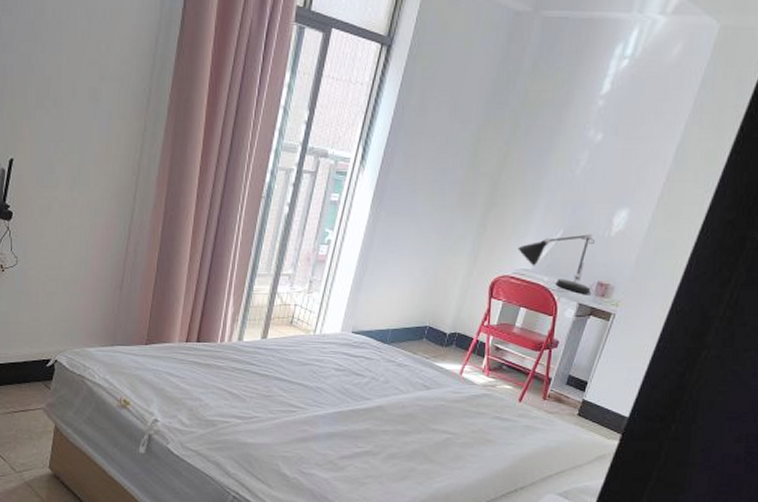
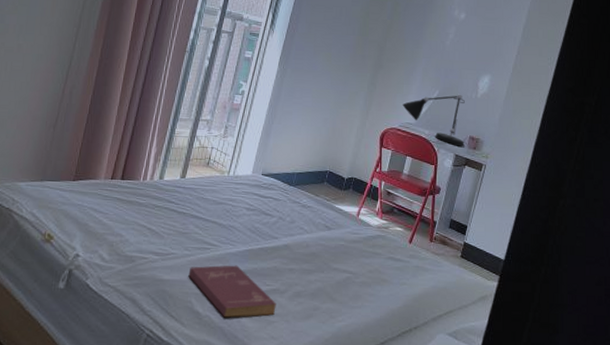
book: none [274,427,369,482] -> present [188,265,276,320]

